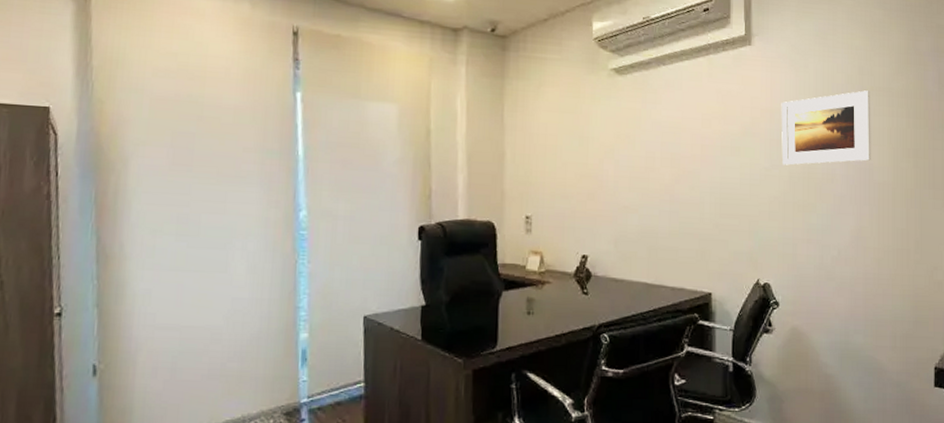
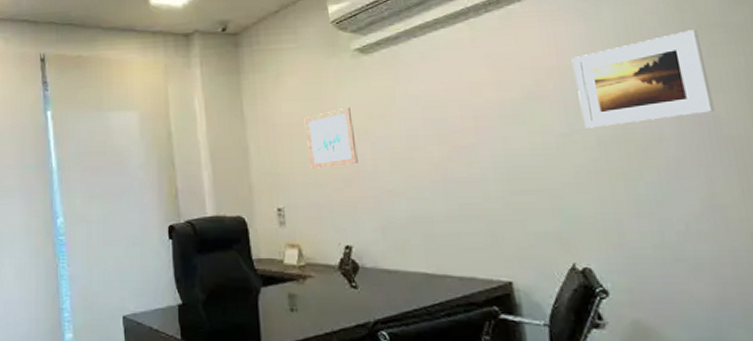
wall art: none [559,124,602,181] -> present [304,107,358,169]

